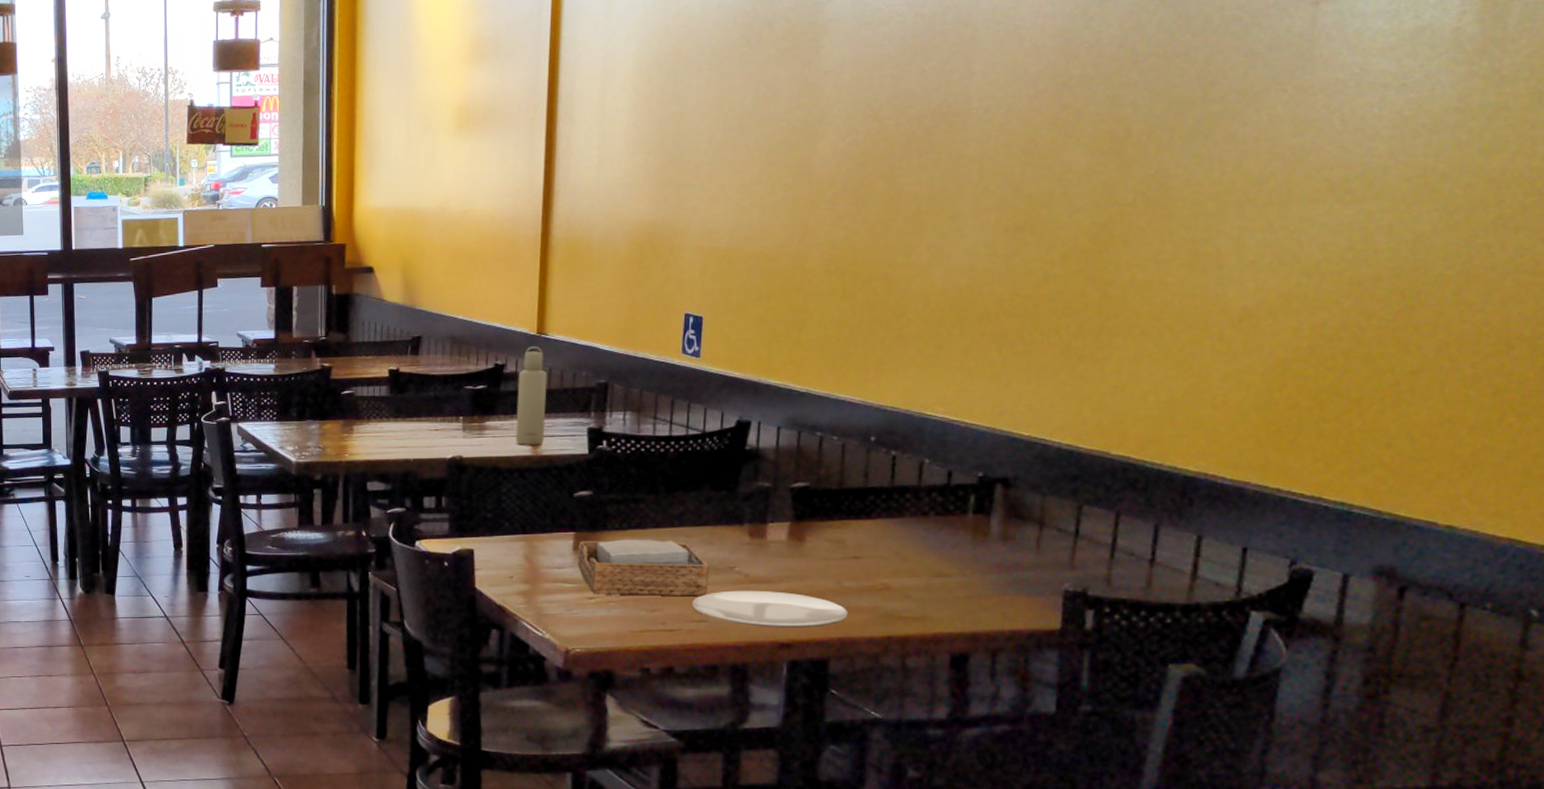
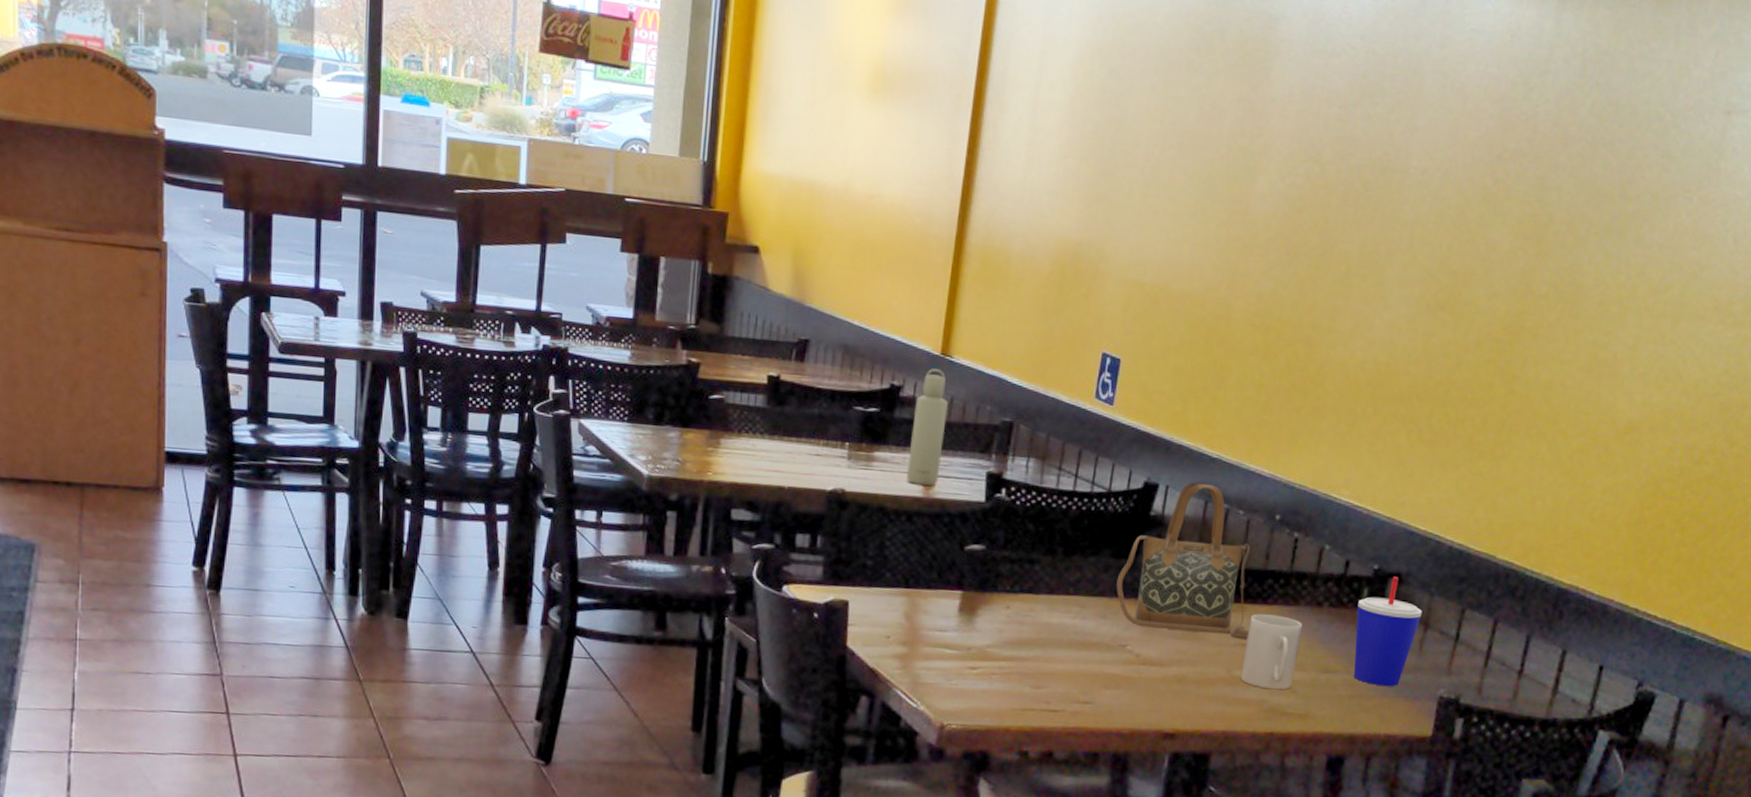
napkin holder: present [578,539,709,597] -> none [962,602,1100,676]
plate: present [692,590,848,628] -> none [1079,671,1235,719]
handbag: none [719,416,856,553] -> present [1116,482,1251,640]
mug: none [851,528,909,597] -> present [1240,614,1302,690]
beverage cup: none [965,481,1035,584] -> present [1353,576,1422,686]

